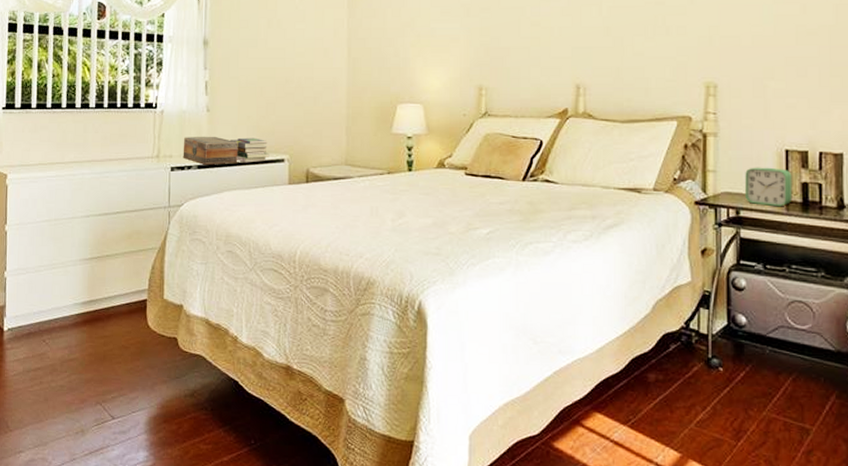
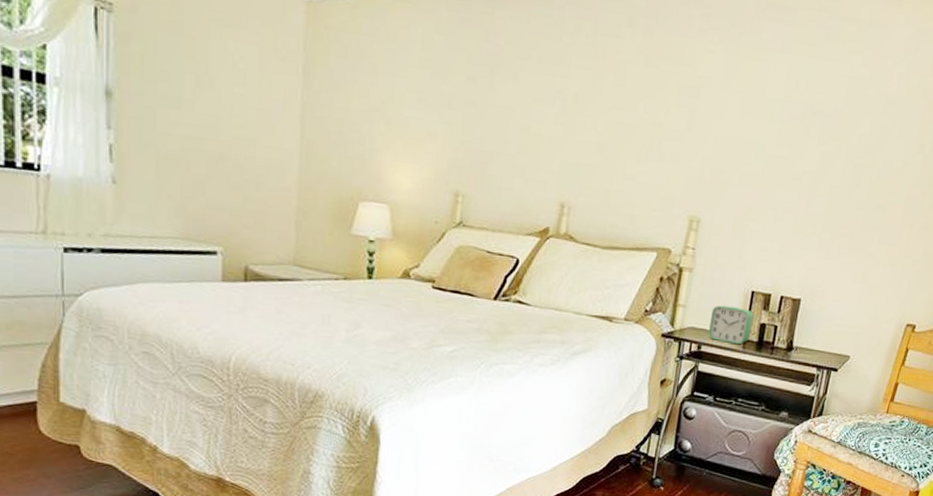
decorative box: present [183,136,238,165] -> none [80,211,156,252]
books: present [230,137,270,163] -> none [145,220,198,252]

